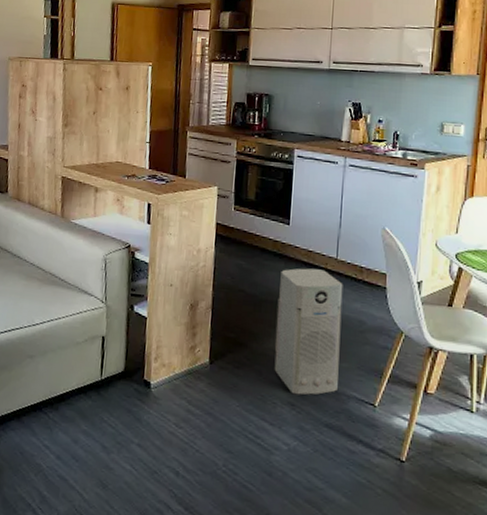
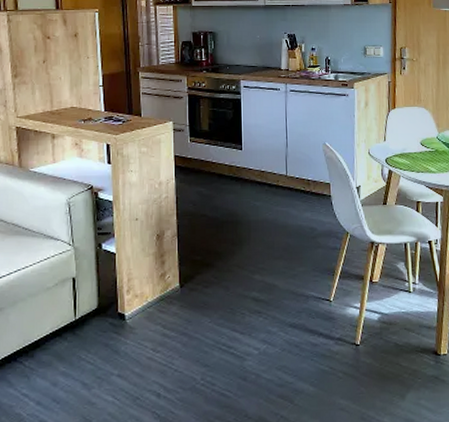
air purifier: present [274,268,343,395] -> none [237,187,297,303]

